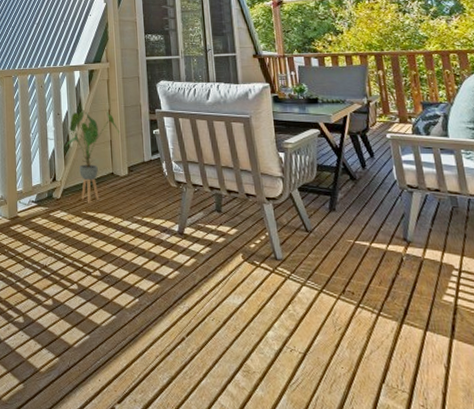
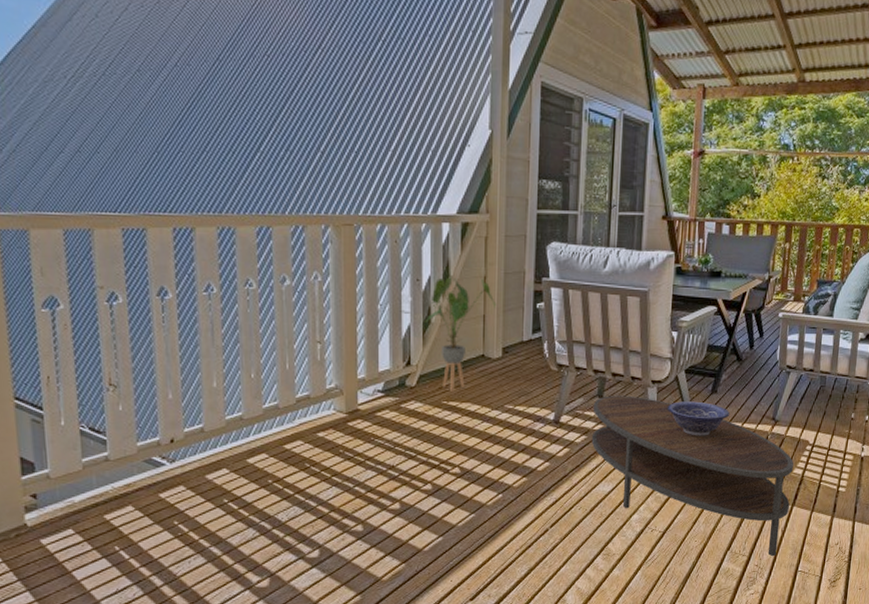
coffee table: none [213,211,449,398] -> present [591,395,794,557]
decorative bowl: none [285,218,354,254] -> present [666,401,730,436]

